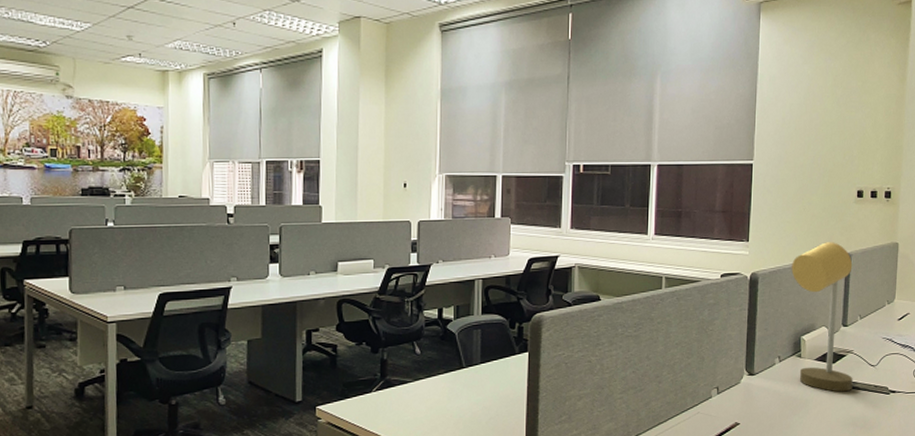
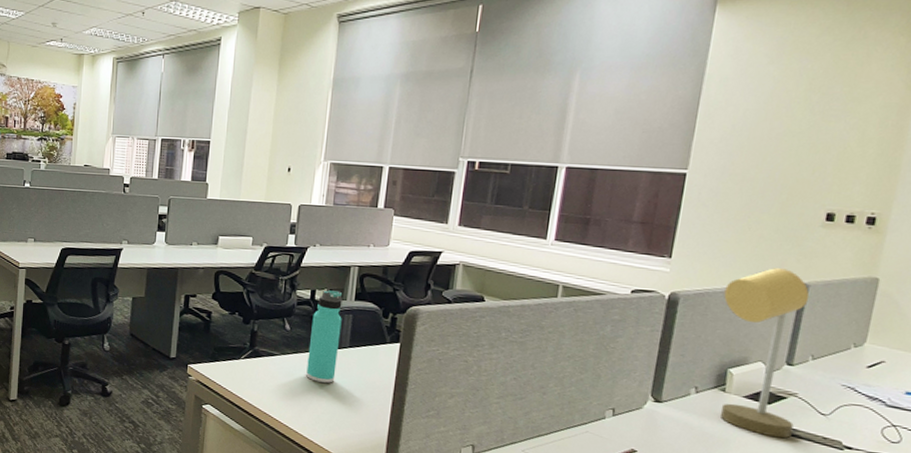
thermos bottle: none [441,306,471,405] -> present [306,290,343,384]

